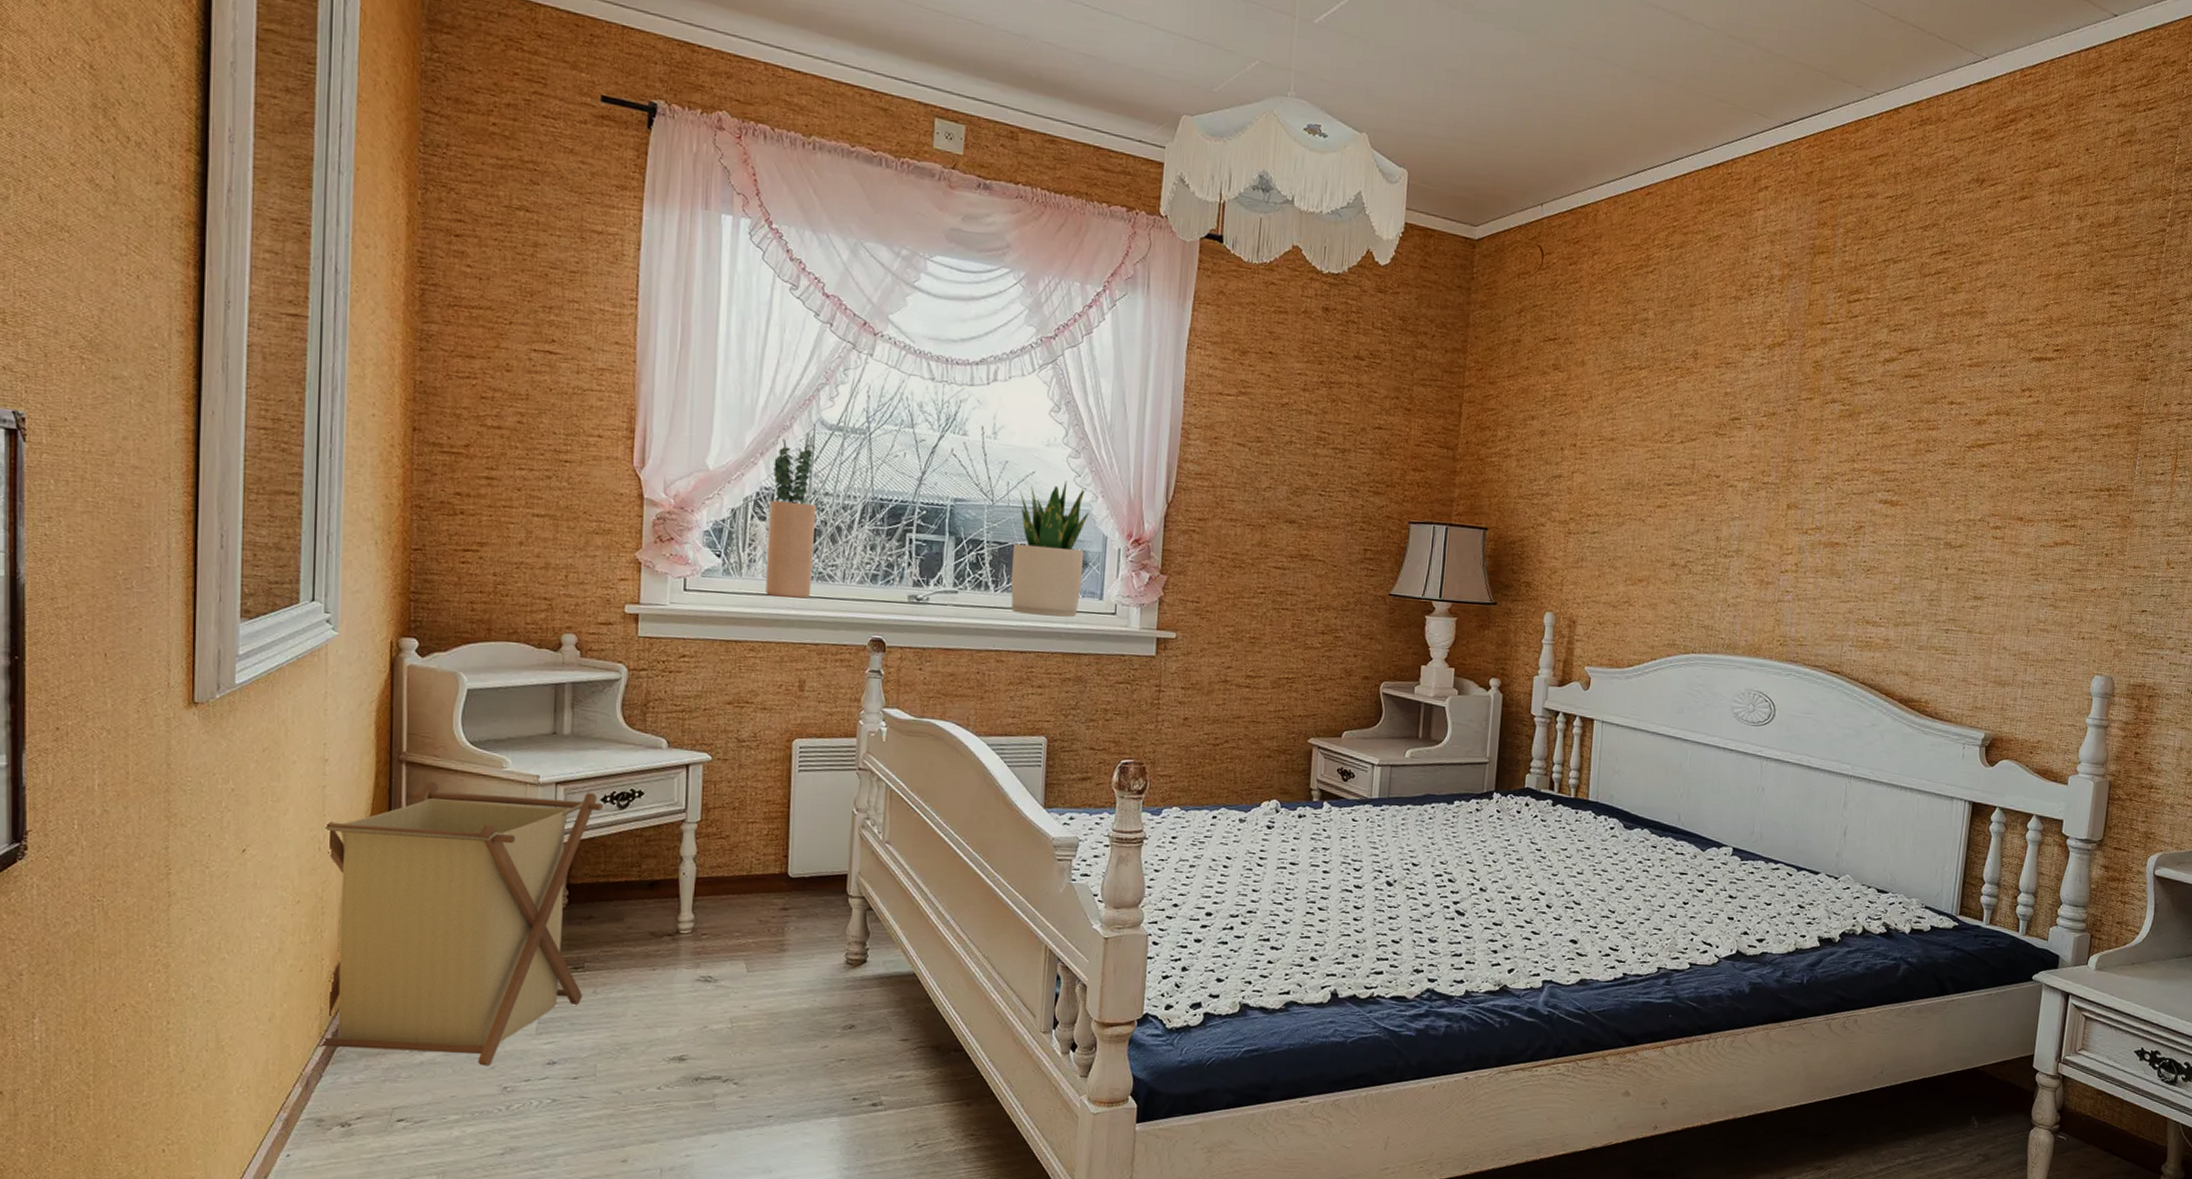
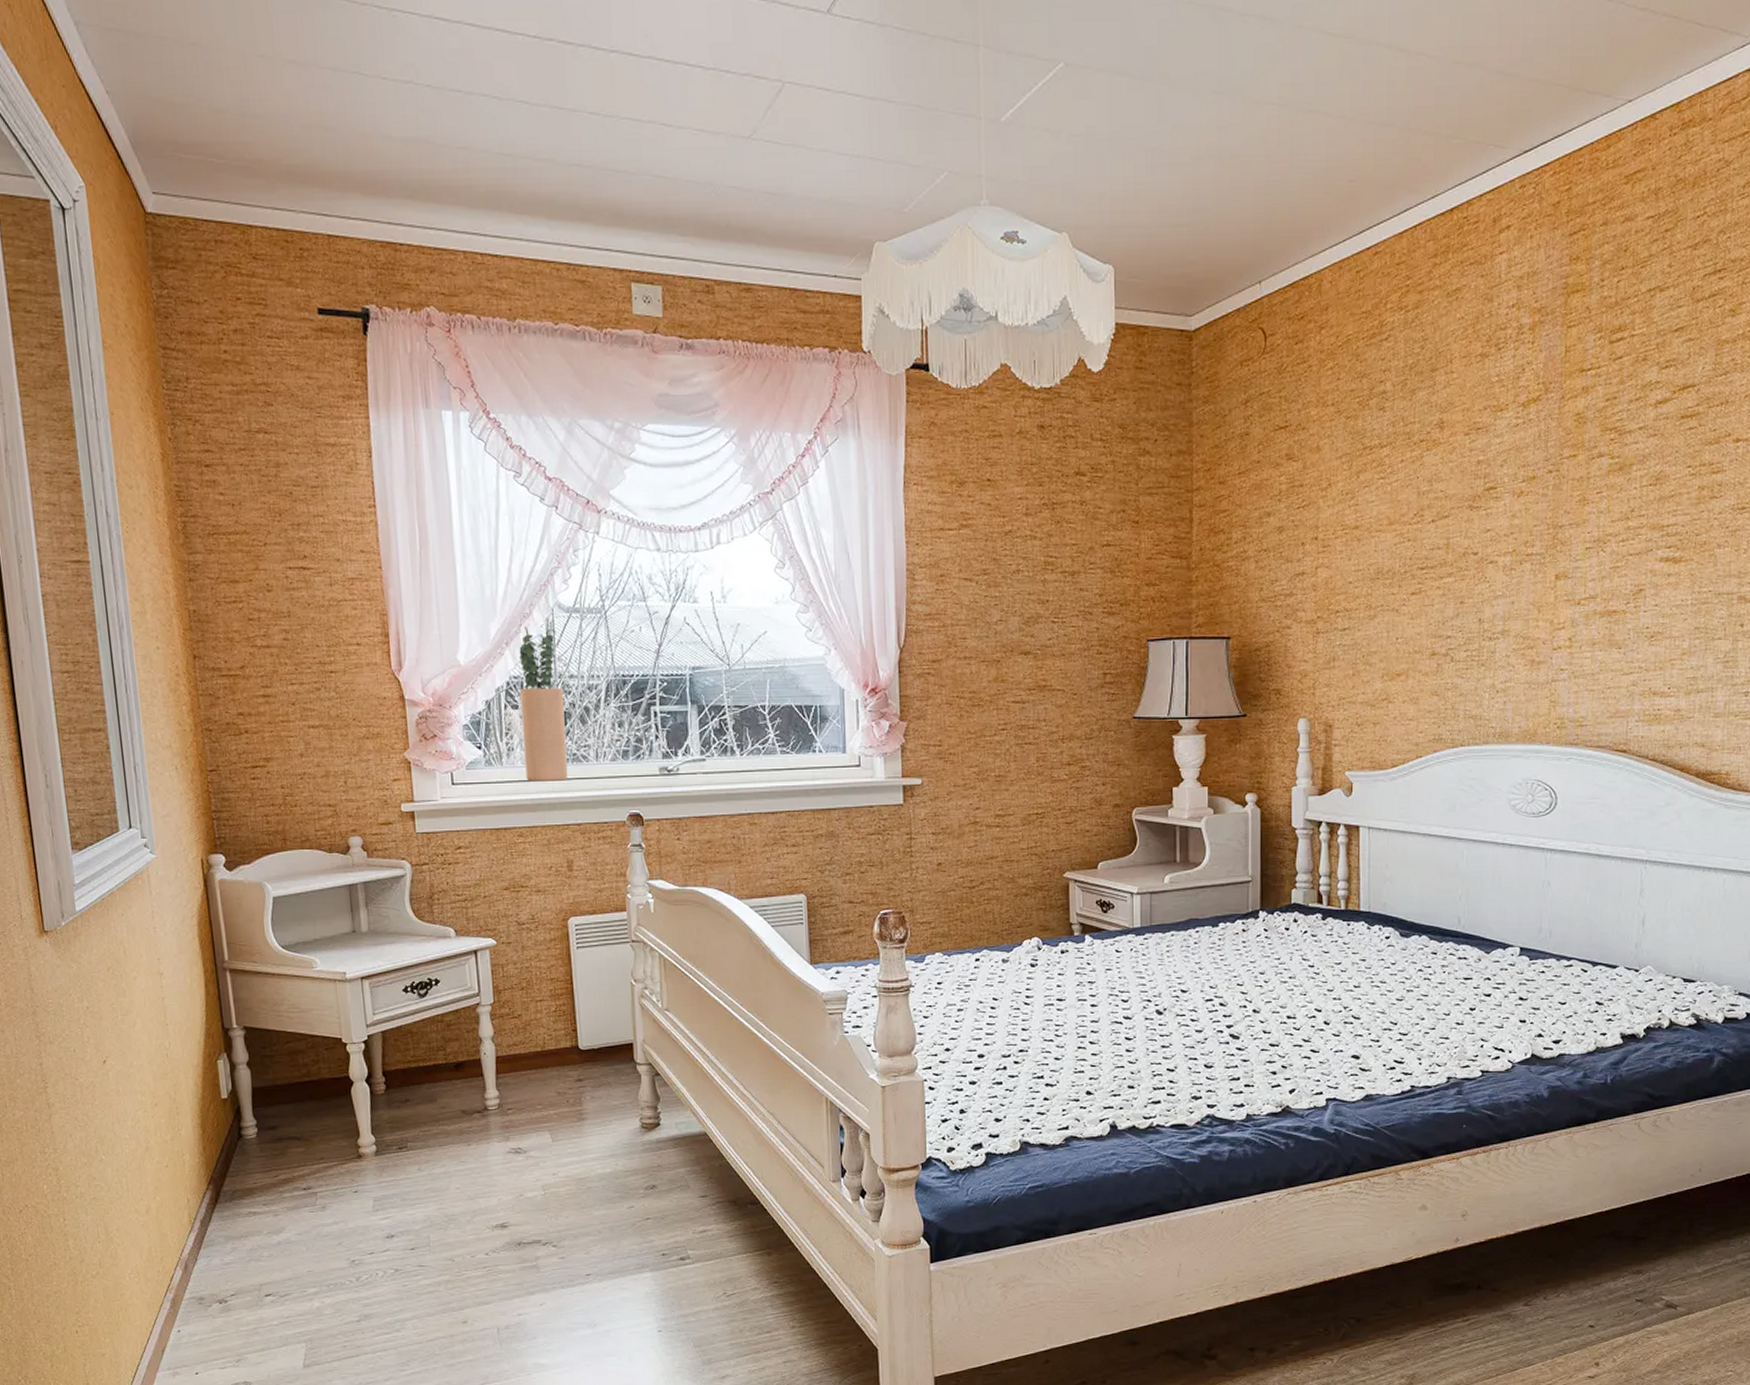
laundry basket: present [319,781,603,1066] -> none [169,984,409,1243]
planter: present [1010,481,1089,618] -> none [754,637,824,775]

